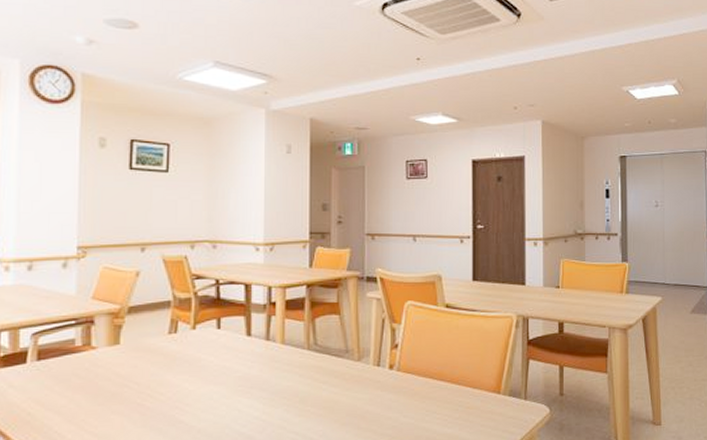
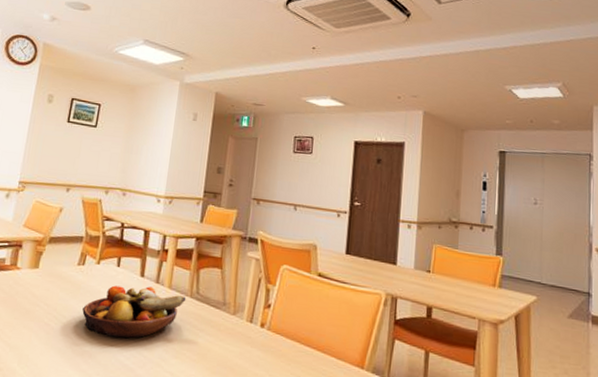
fruit bowl: none [182,345,303,406] -> present [82,285,186,339]

